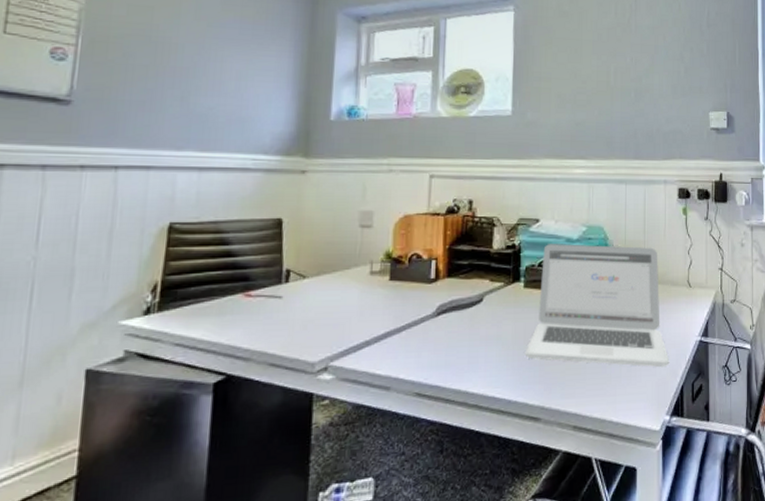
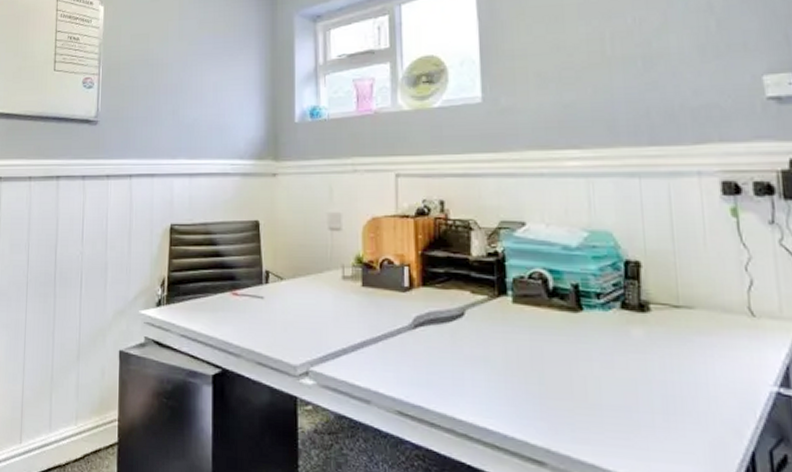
laptop: present [524,244,670,368] -> none [519,252,730,423]

